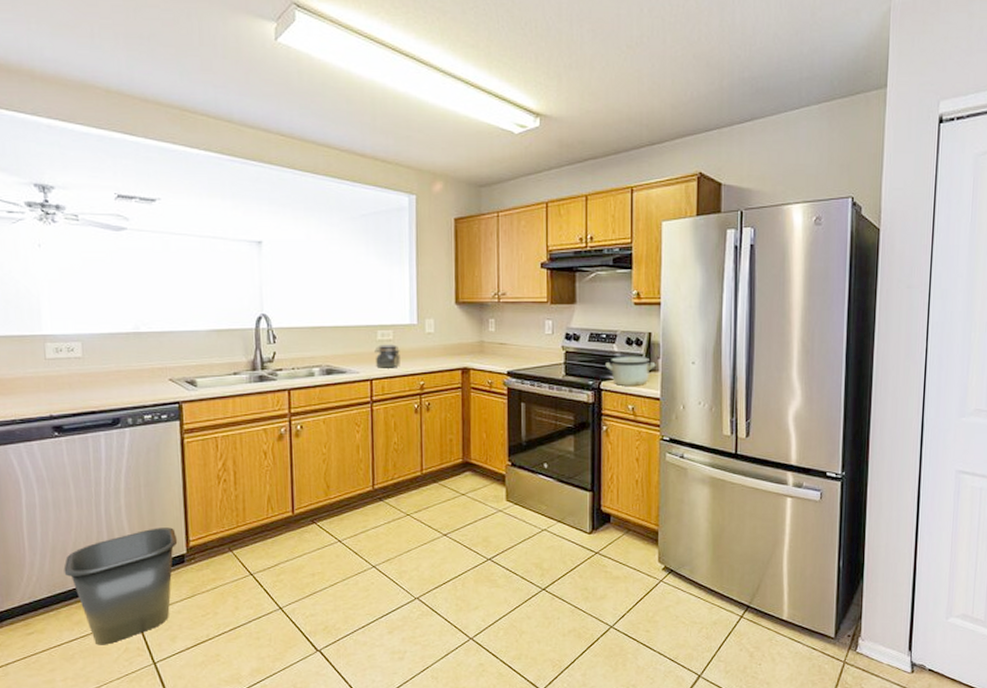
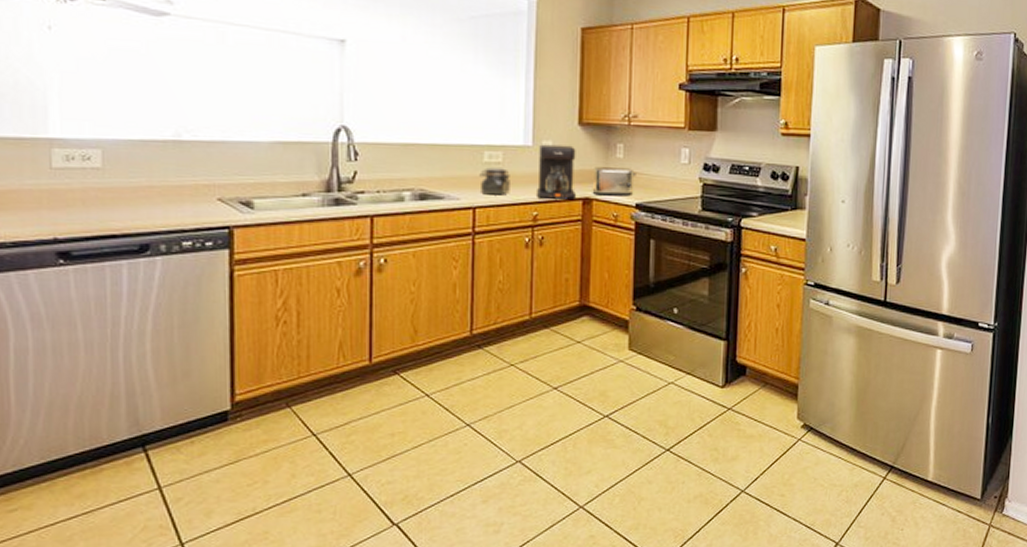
waste bin: present [63,527,178,645] -> none [63,378,220,524]
coffee maker: none [423,322,457,370] -> present [537,144,577,199]
toaster: none [469,340,507,365] -> present [592,167,636,197]
saucepan: present [605,356,656,386] -> none [747,191,803,225]

